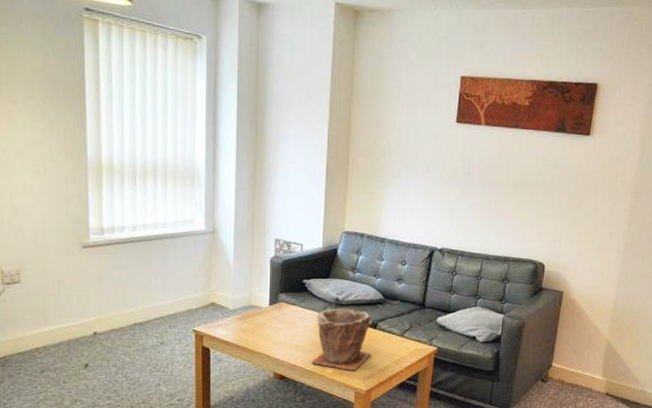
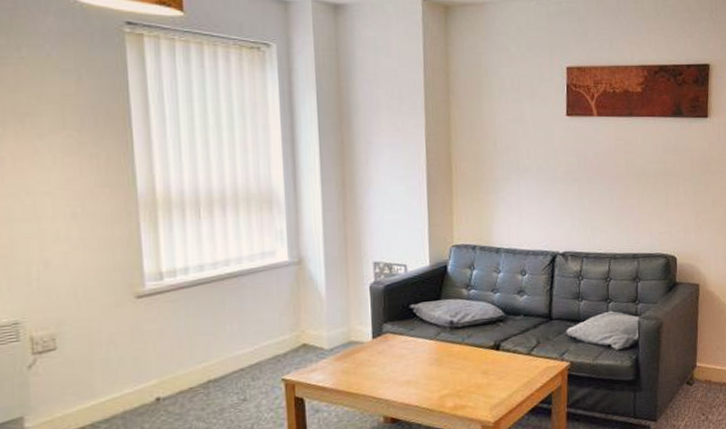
plant pot: present [311,308,371,370] -> none [427,331,496,402]

